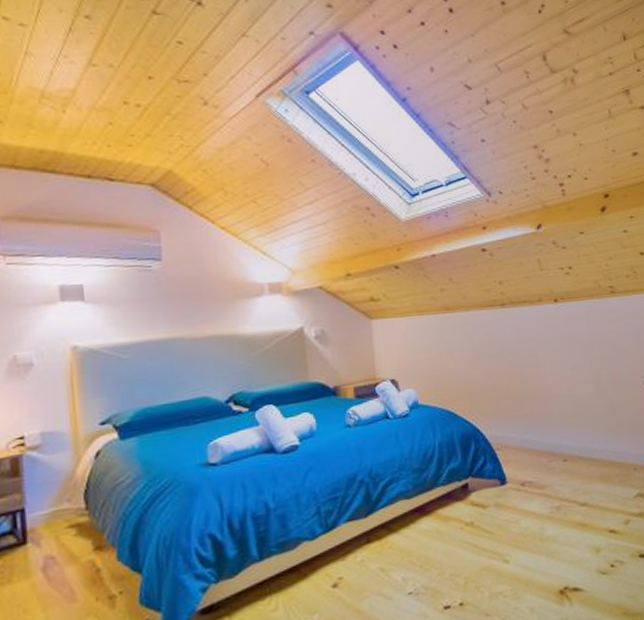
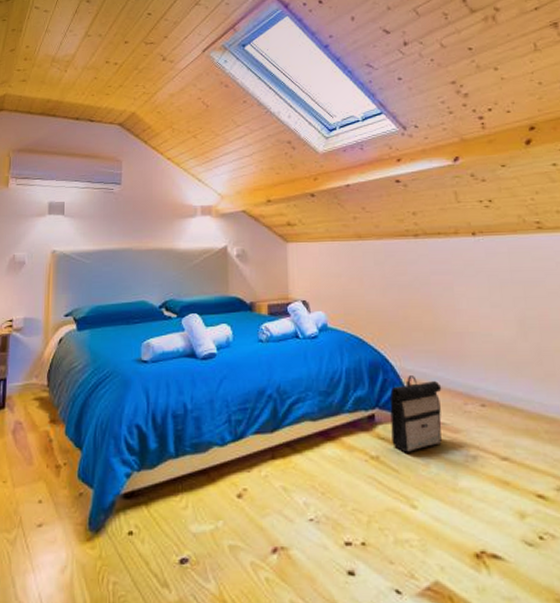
backpack: none [482,441,530,515] -> present [389,376,442,453]

